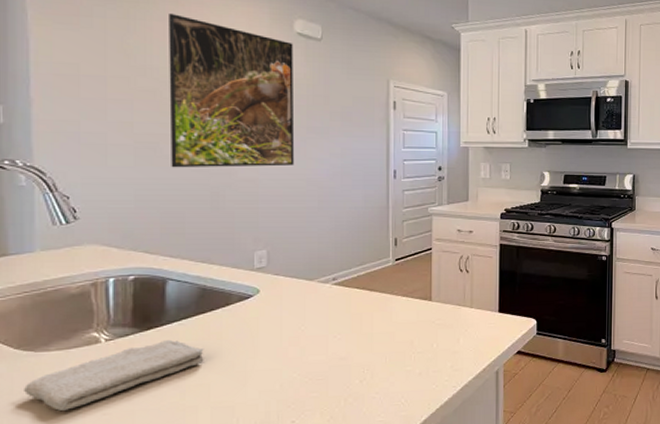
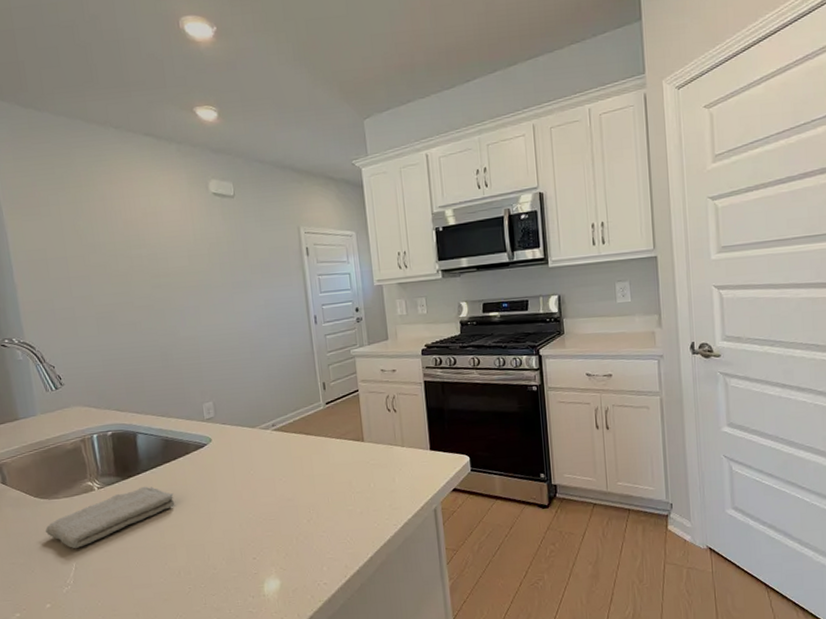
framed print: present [169,13,295,168] -> none [106,191,226,333]

